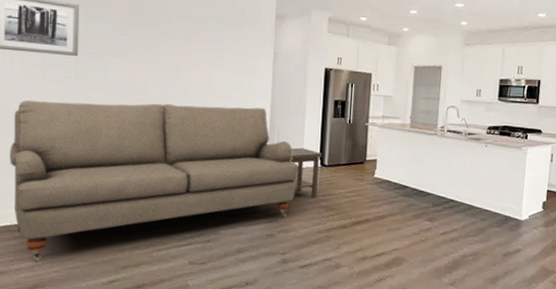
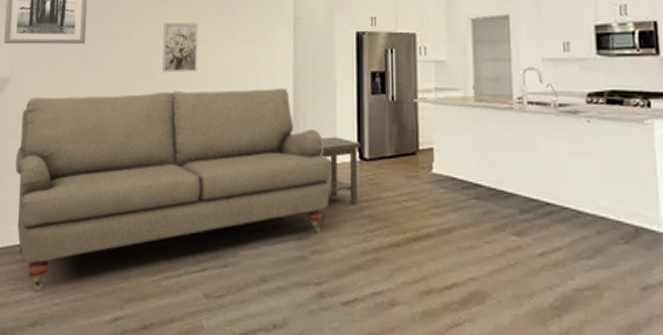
wall art: none [155,44,189,90] -> present [163,21,198,73]

